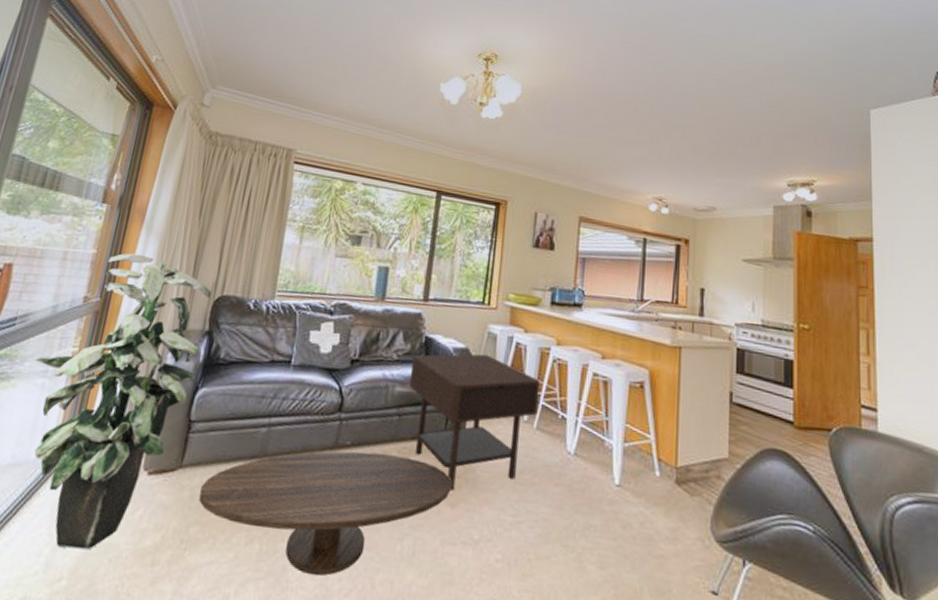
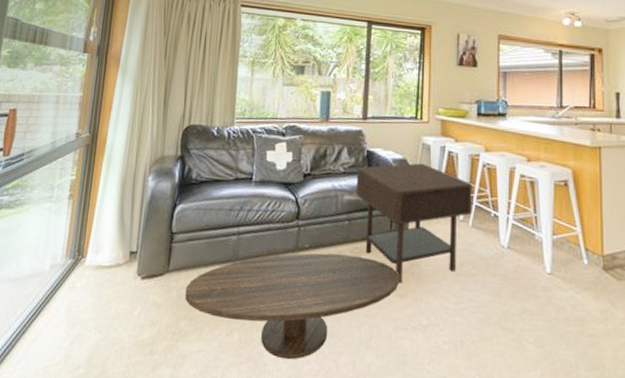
indoor plant: present [33,253,212,550] -> none [42,93,181,343]

